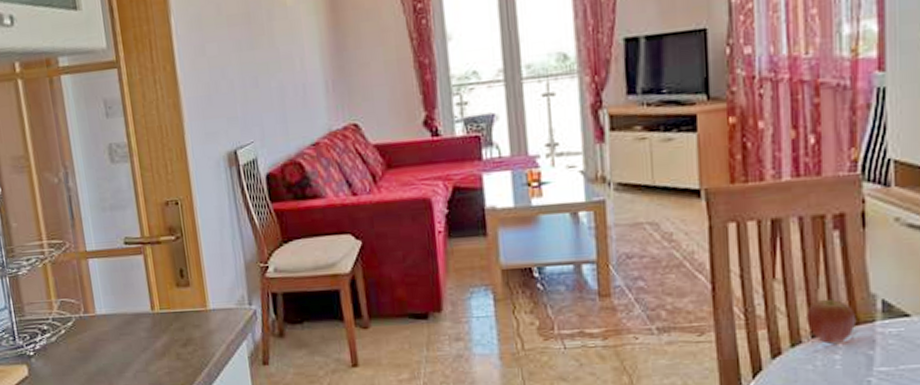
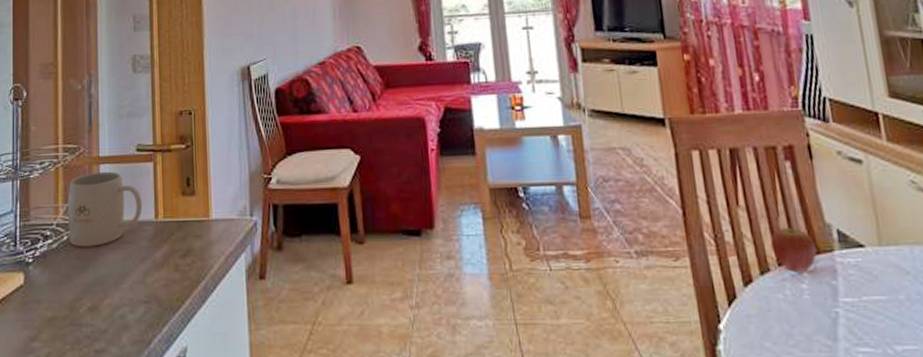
mug: none [59,265,138,340] -> present [68,171,143,247]

